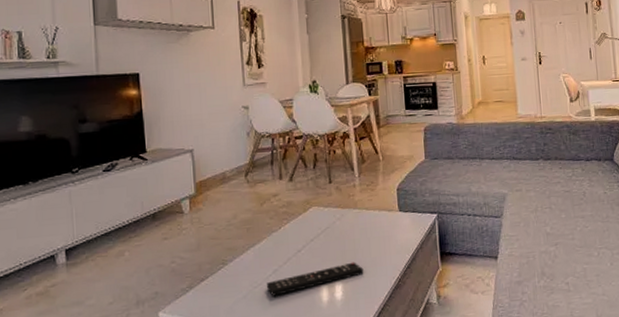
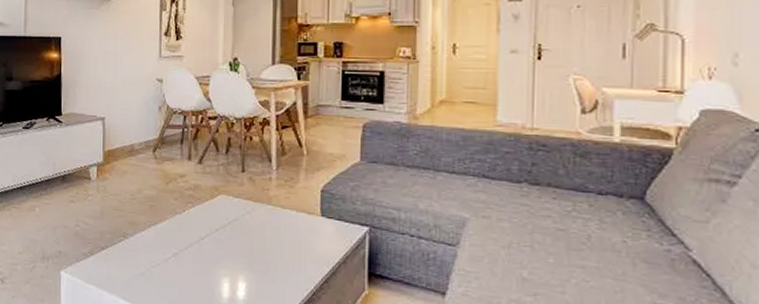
remote control: present [267,262,364,296] -> none [165,262,272,281]

